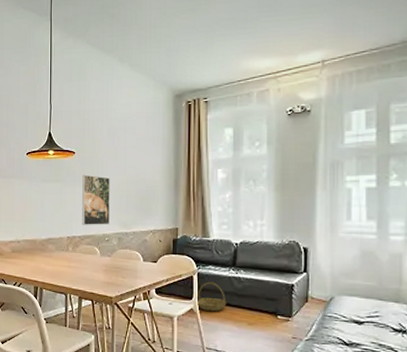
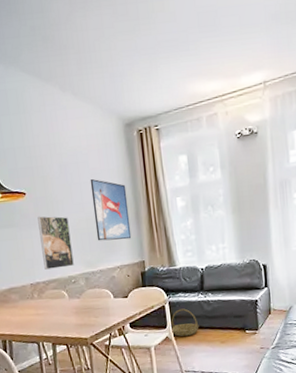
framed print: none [134,144,169,205] -> present [90,178,132,241]

